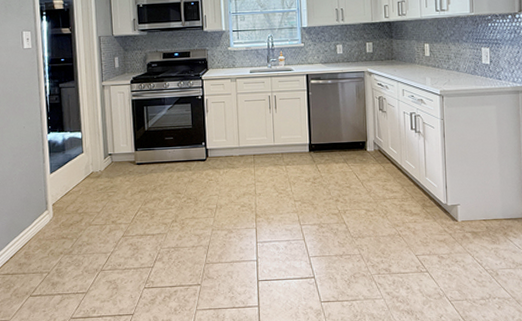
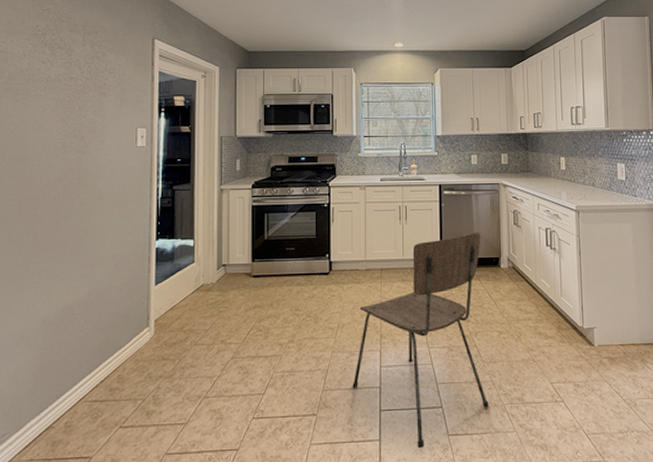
dining chair: none [231,119,358,314] -> present [352,233,489,449]

